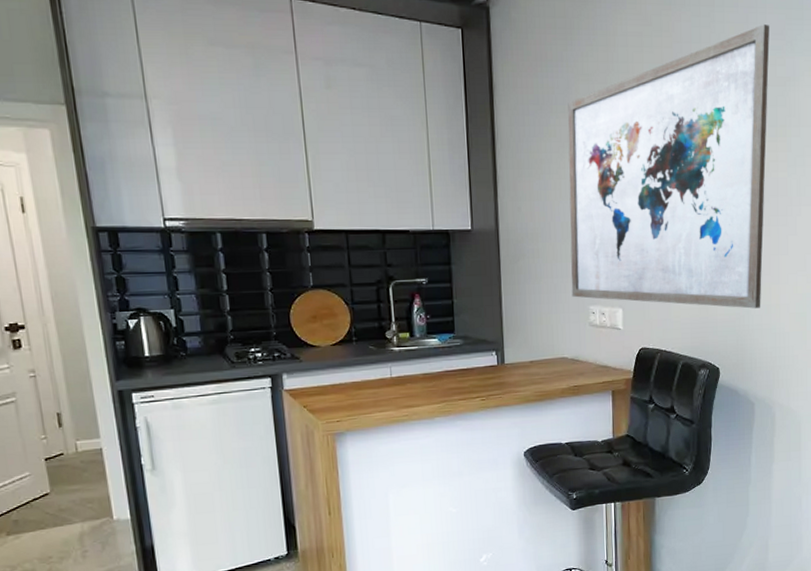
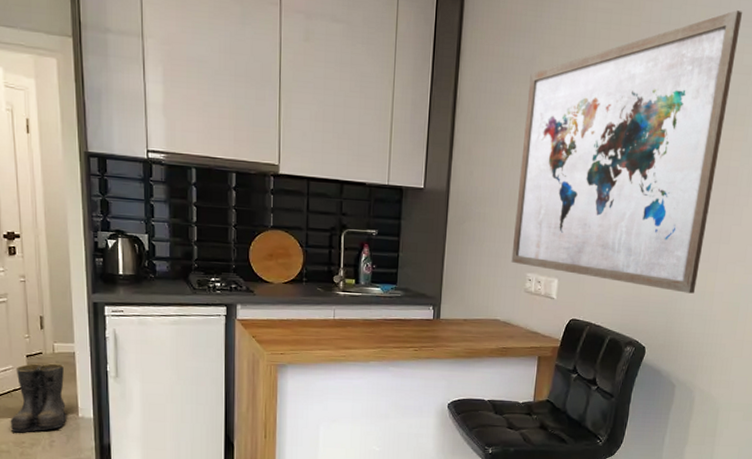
boots: none [32,463,100,548] -> present [10,363,67,433]

